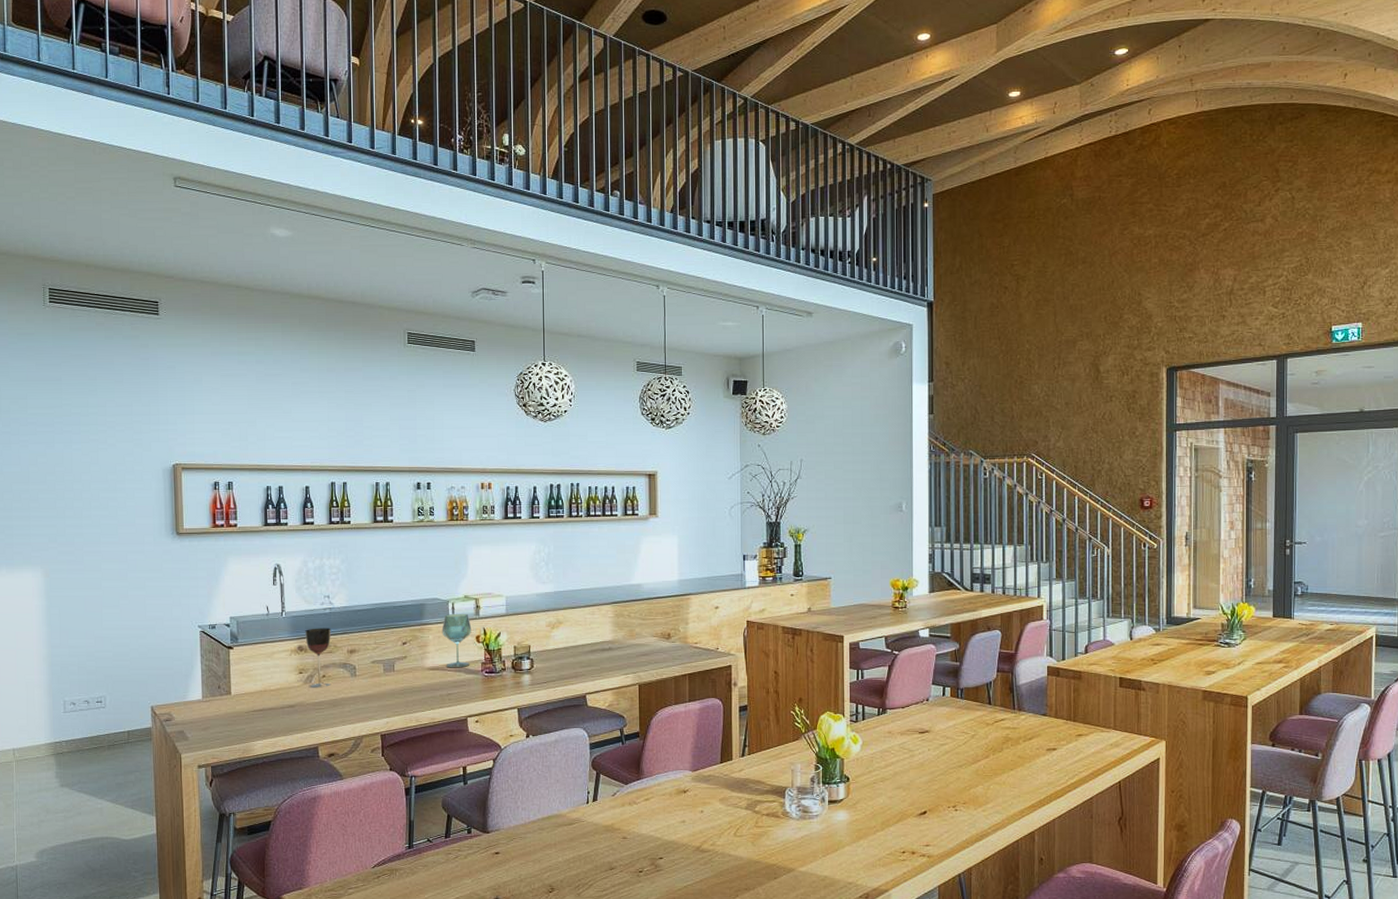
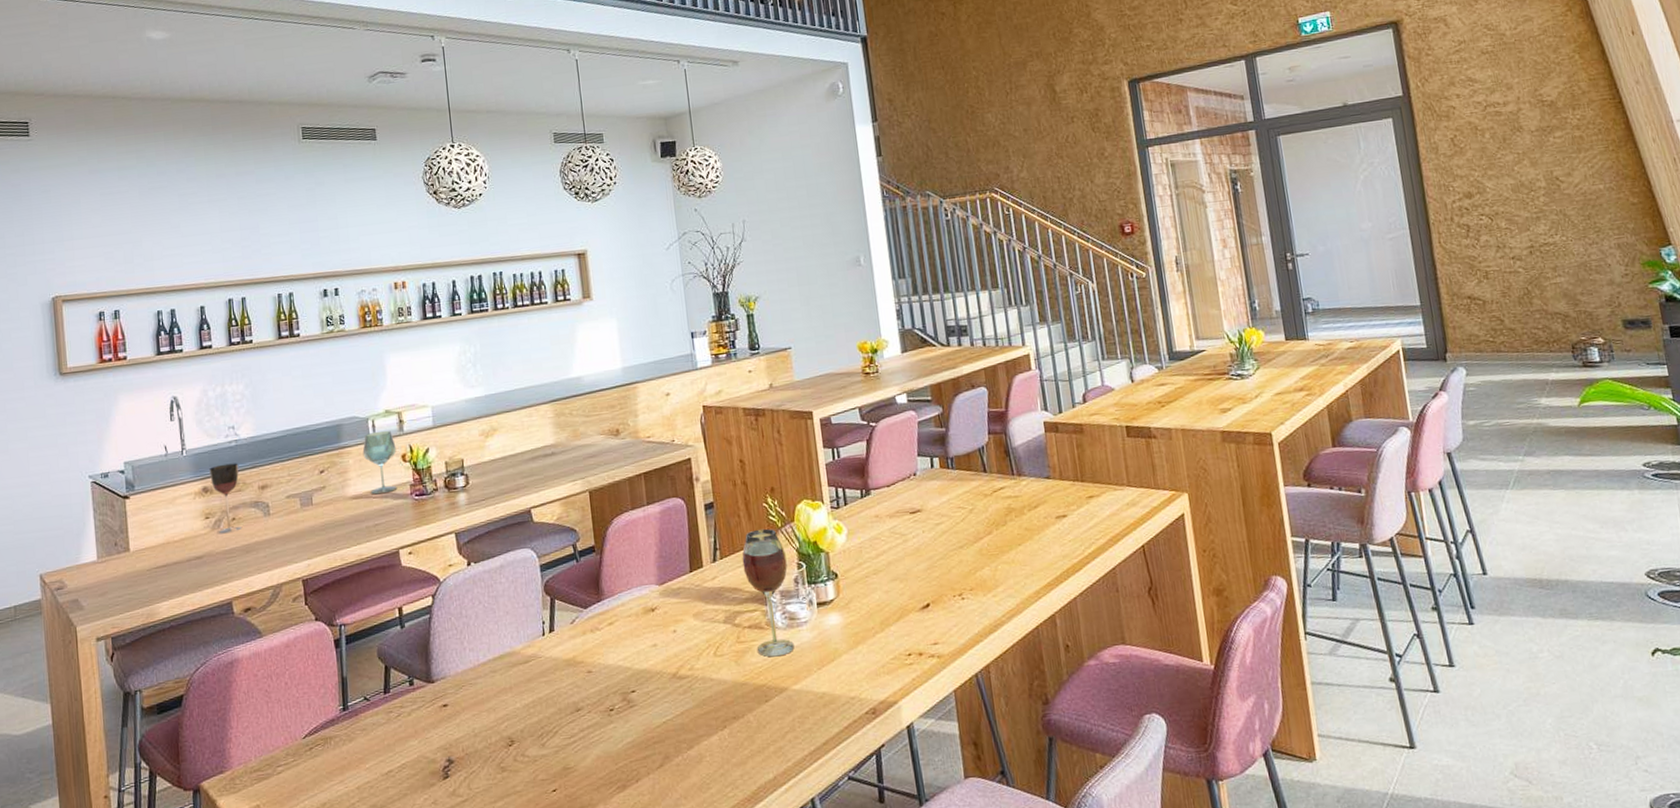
wineglass: none [767,733,806,842] -> present [742,528,795,657]

